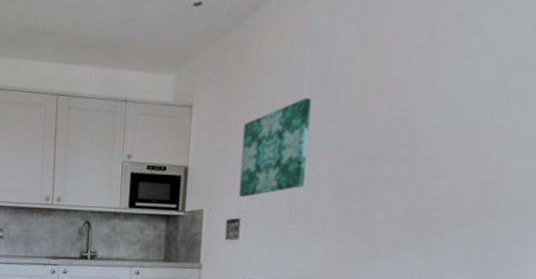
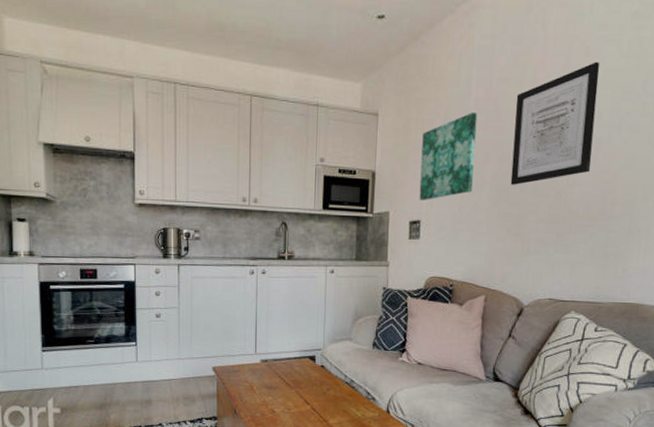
wall art: none [353,28,479,178] -> present [510,61,600,185]

